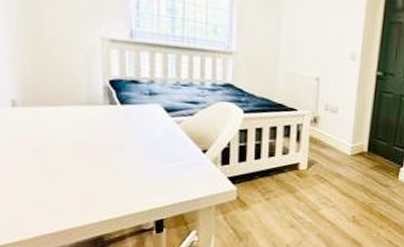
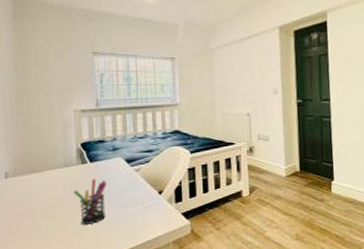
pen holder: none [99,124,140,174] -> present [73,179,107,225]

